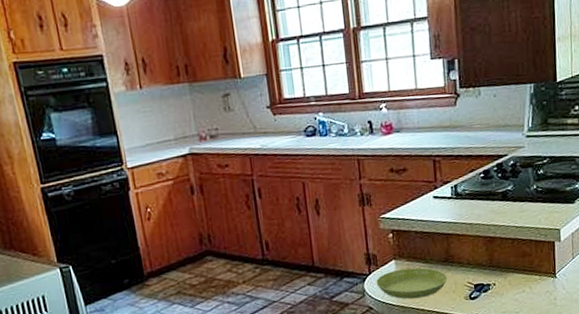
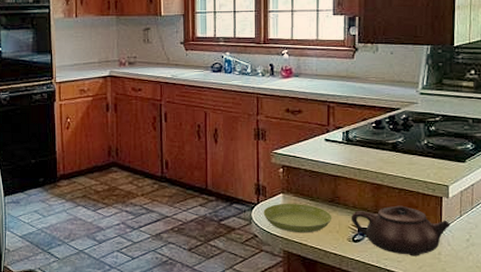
teapot: none [467,255,564,306] -> present [352,205,451,256]

